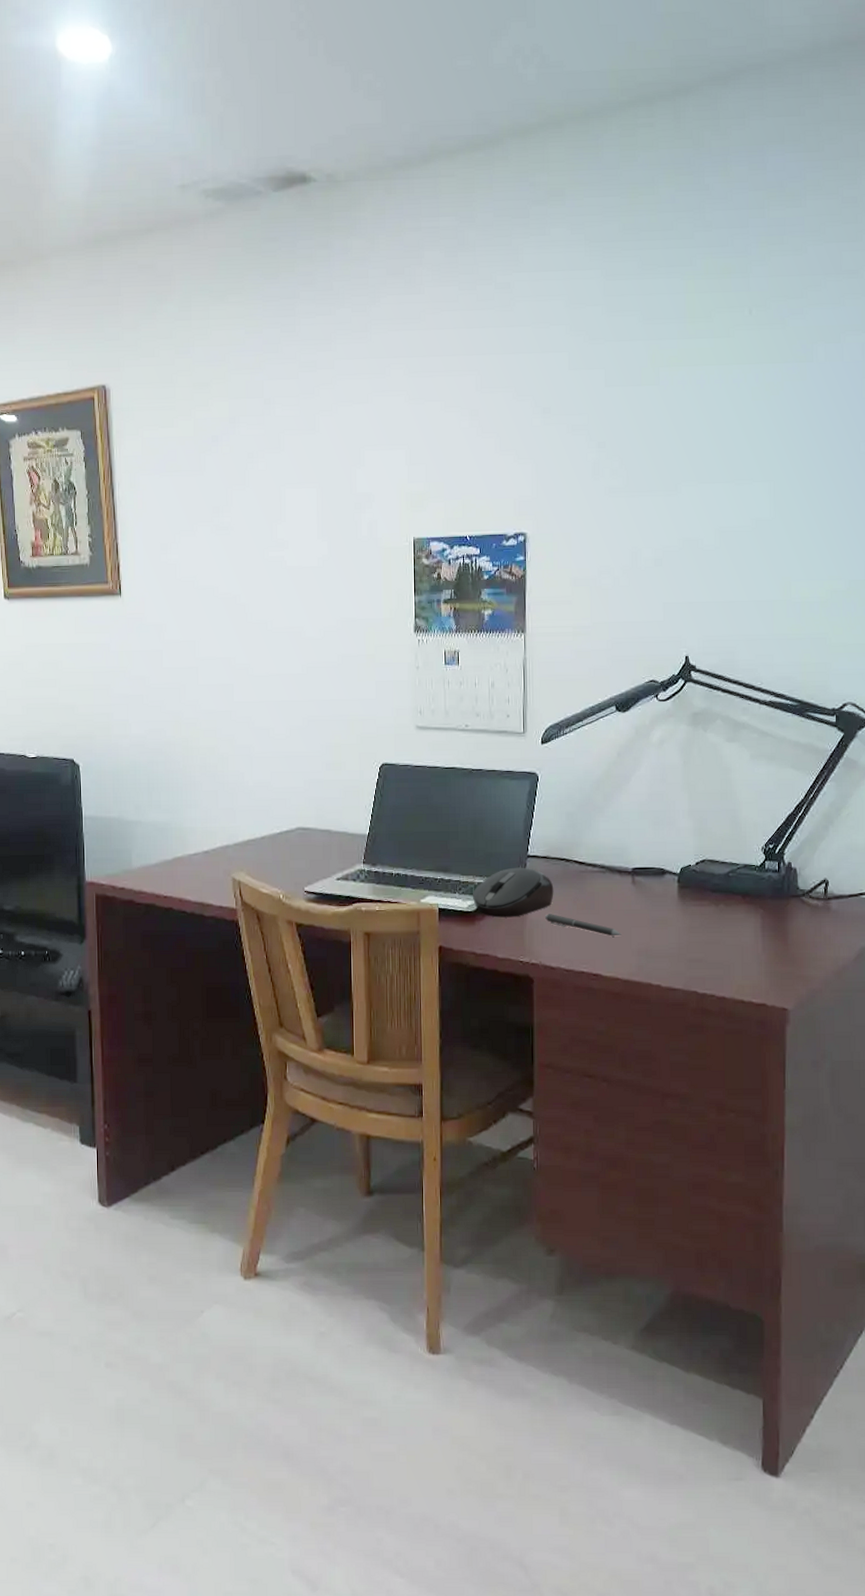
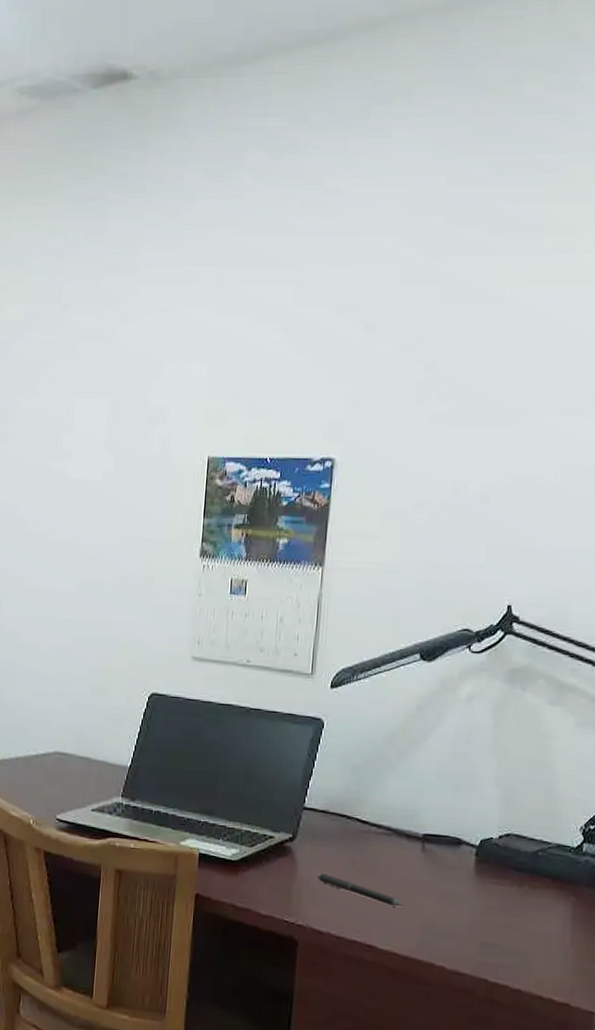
computer mouse: present [472,867,554,918] -> none [237,818,331,873]

